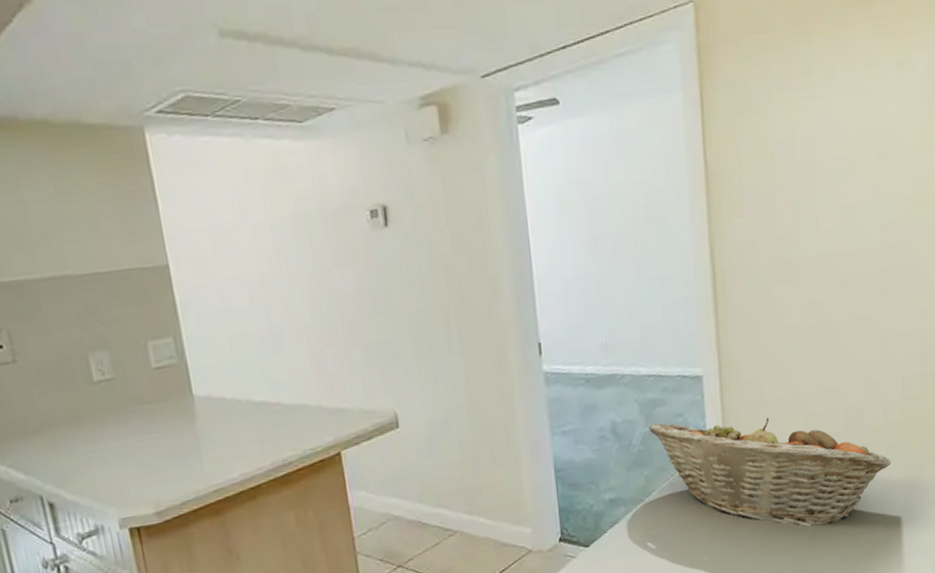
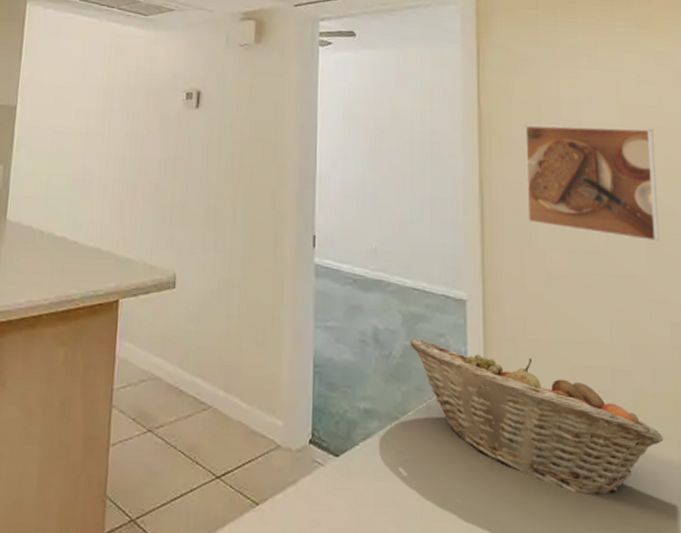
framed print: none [756,155,894,284] -> present [524,125,659,242]

